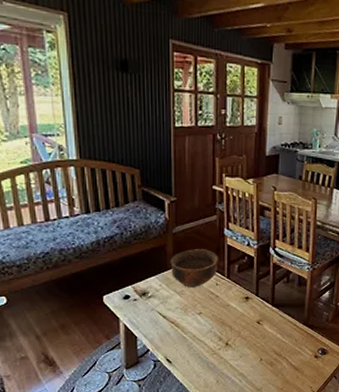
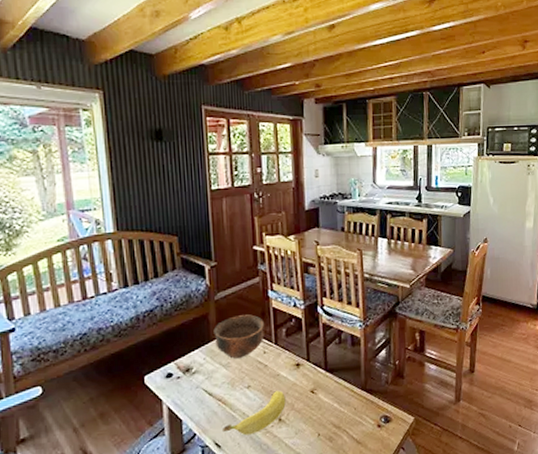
banana: none [174,319,233,355] -> present [223,390,286,436]

